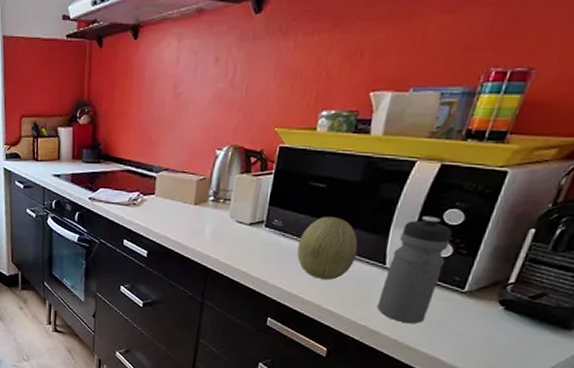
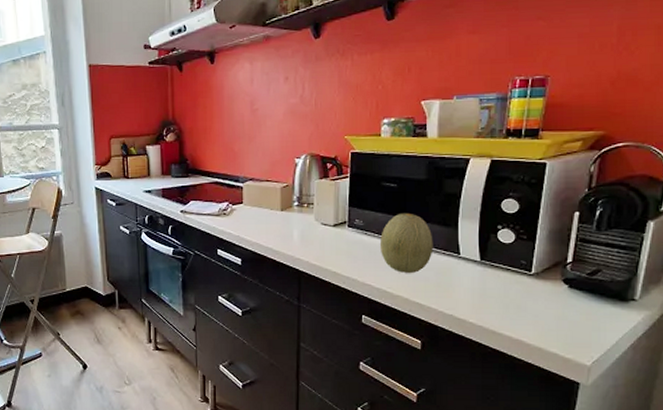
water bottle: present [377,215,453,324] -> none [459,206,512,309]

